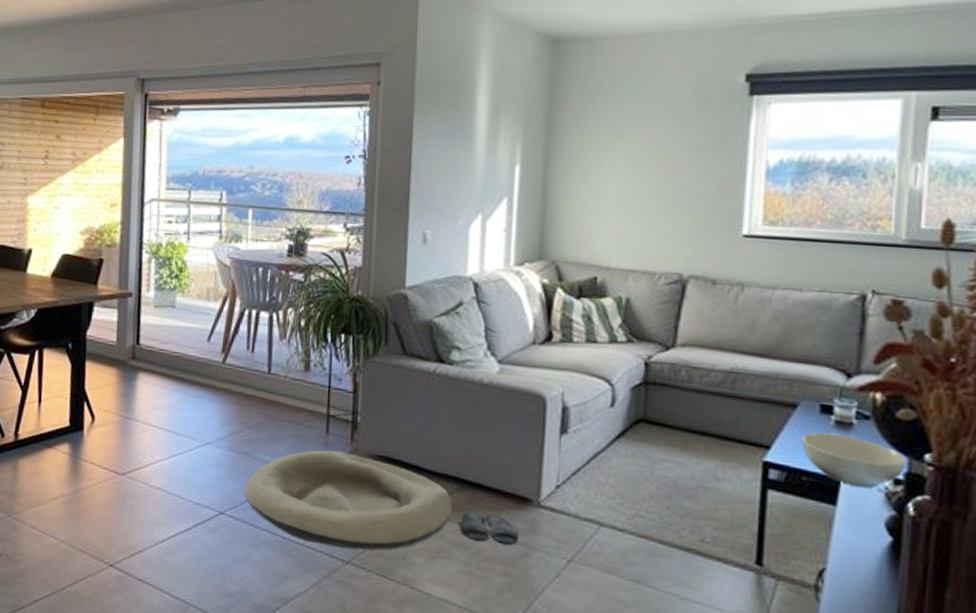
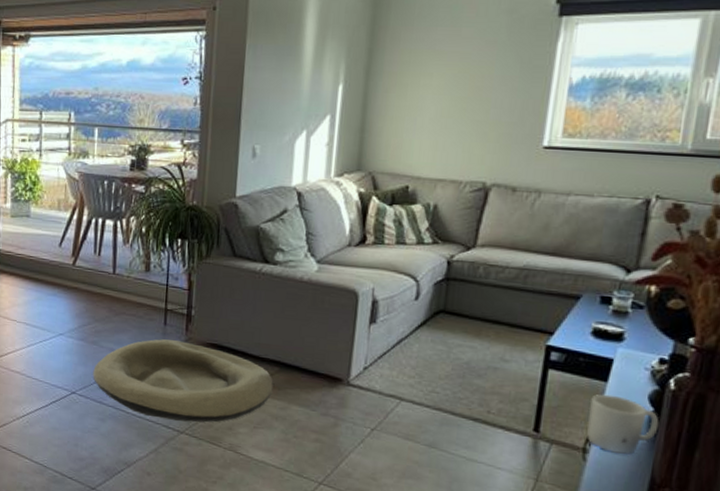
slippers: present [457,512,519,544] -> none [277,390,331,417]
bowl: present [802,432,907,488] -> none [582,320,673,367]
mug: none [816,520,901,594] -> present [586,394,659,455]

